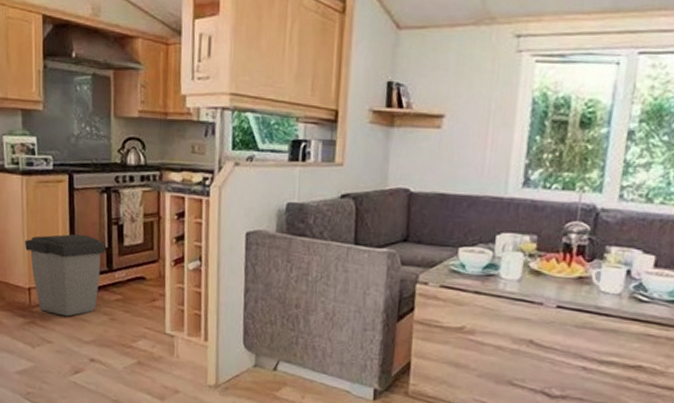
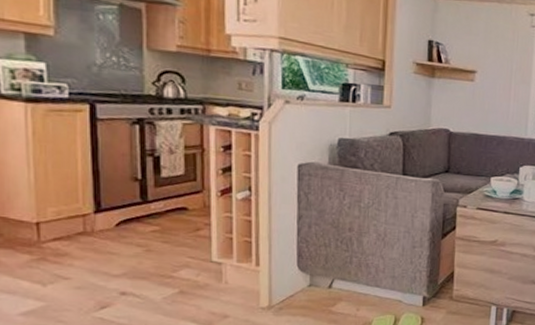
trash can: present [25,234,106,317] -> none [31,165,138,251]

